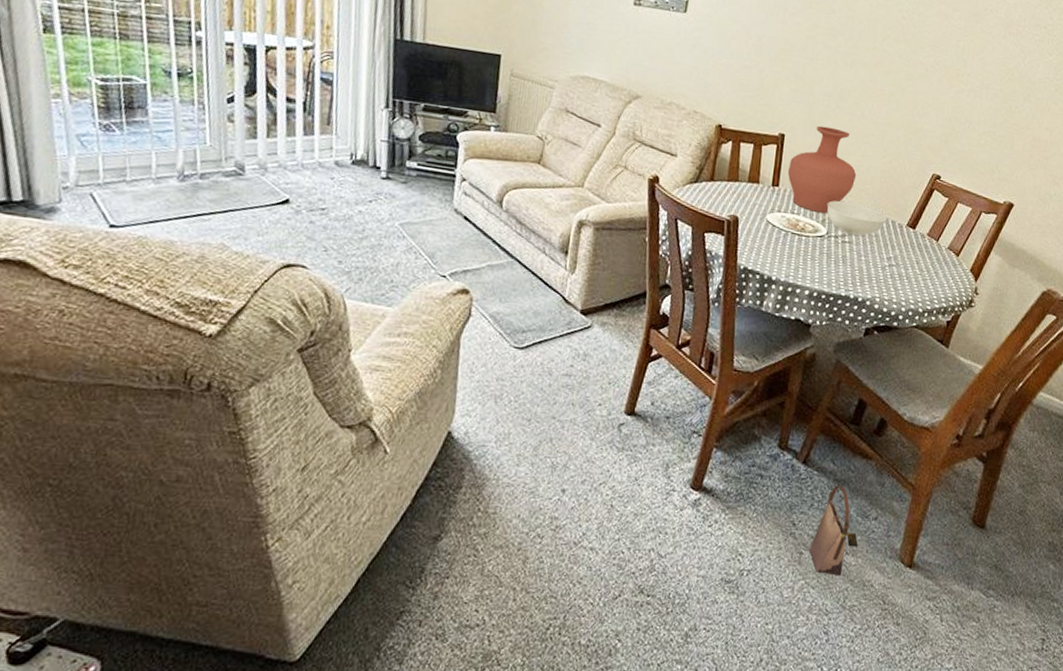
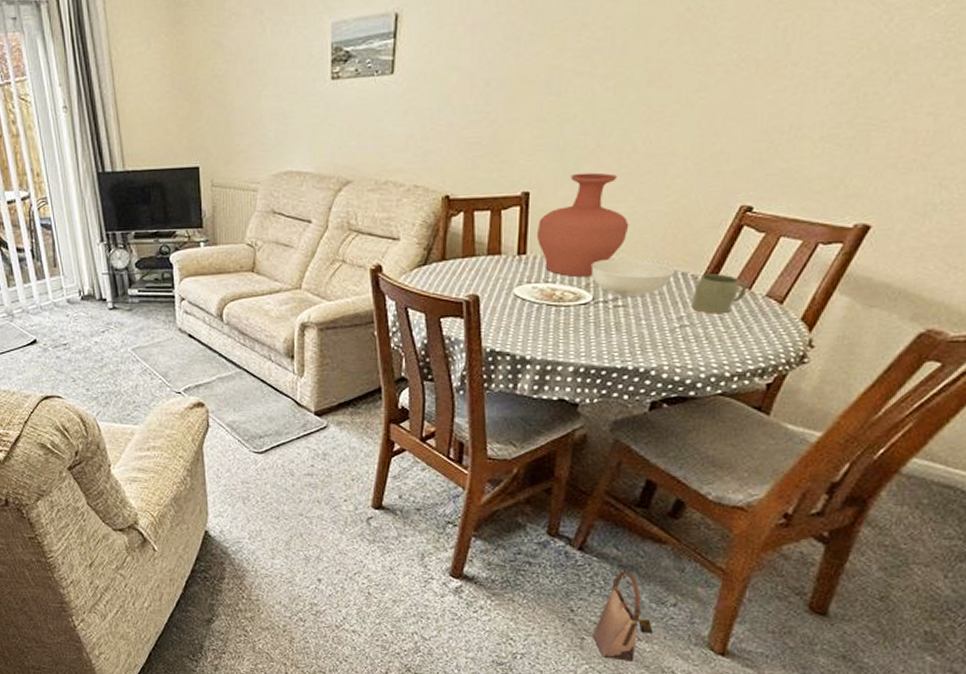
mug: none [897,224,936,260] -> present [691,274,748,315]

